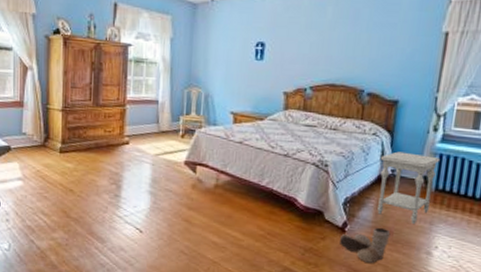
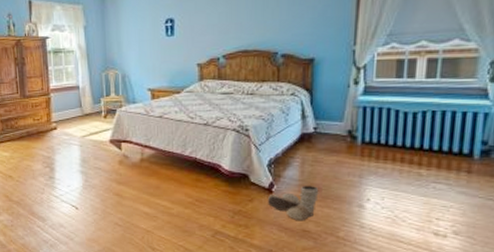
side table: present [377,151,439,225] -> none [301,108,363,180]

